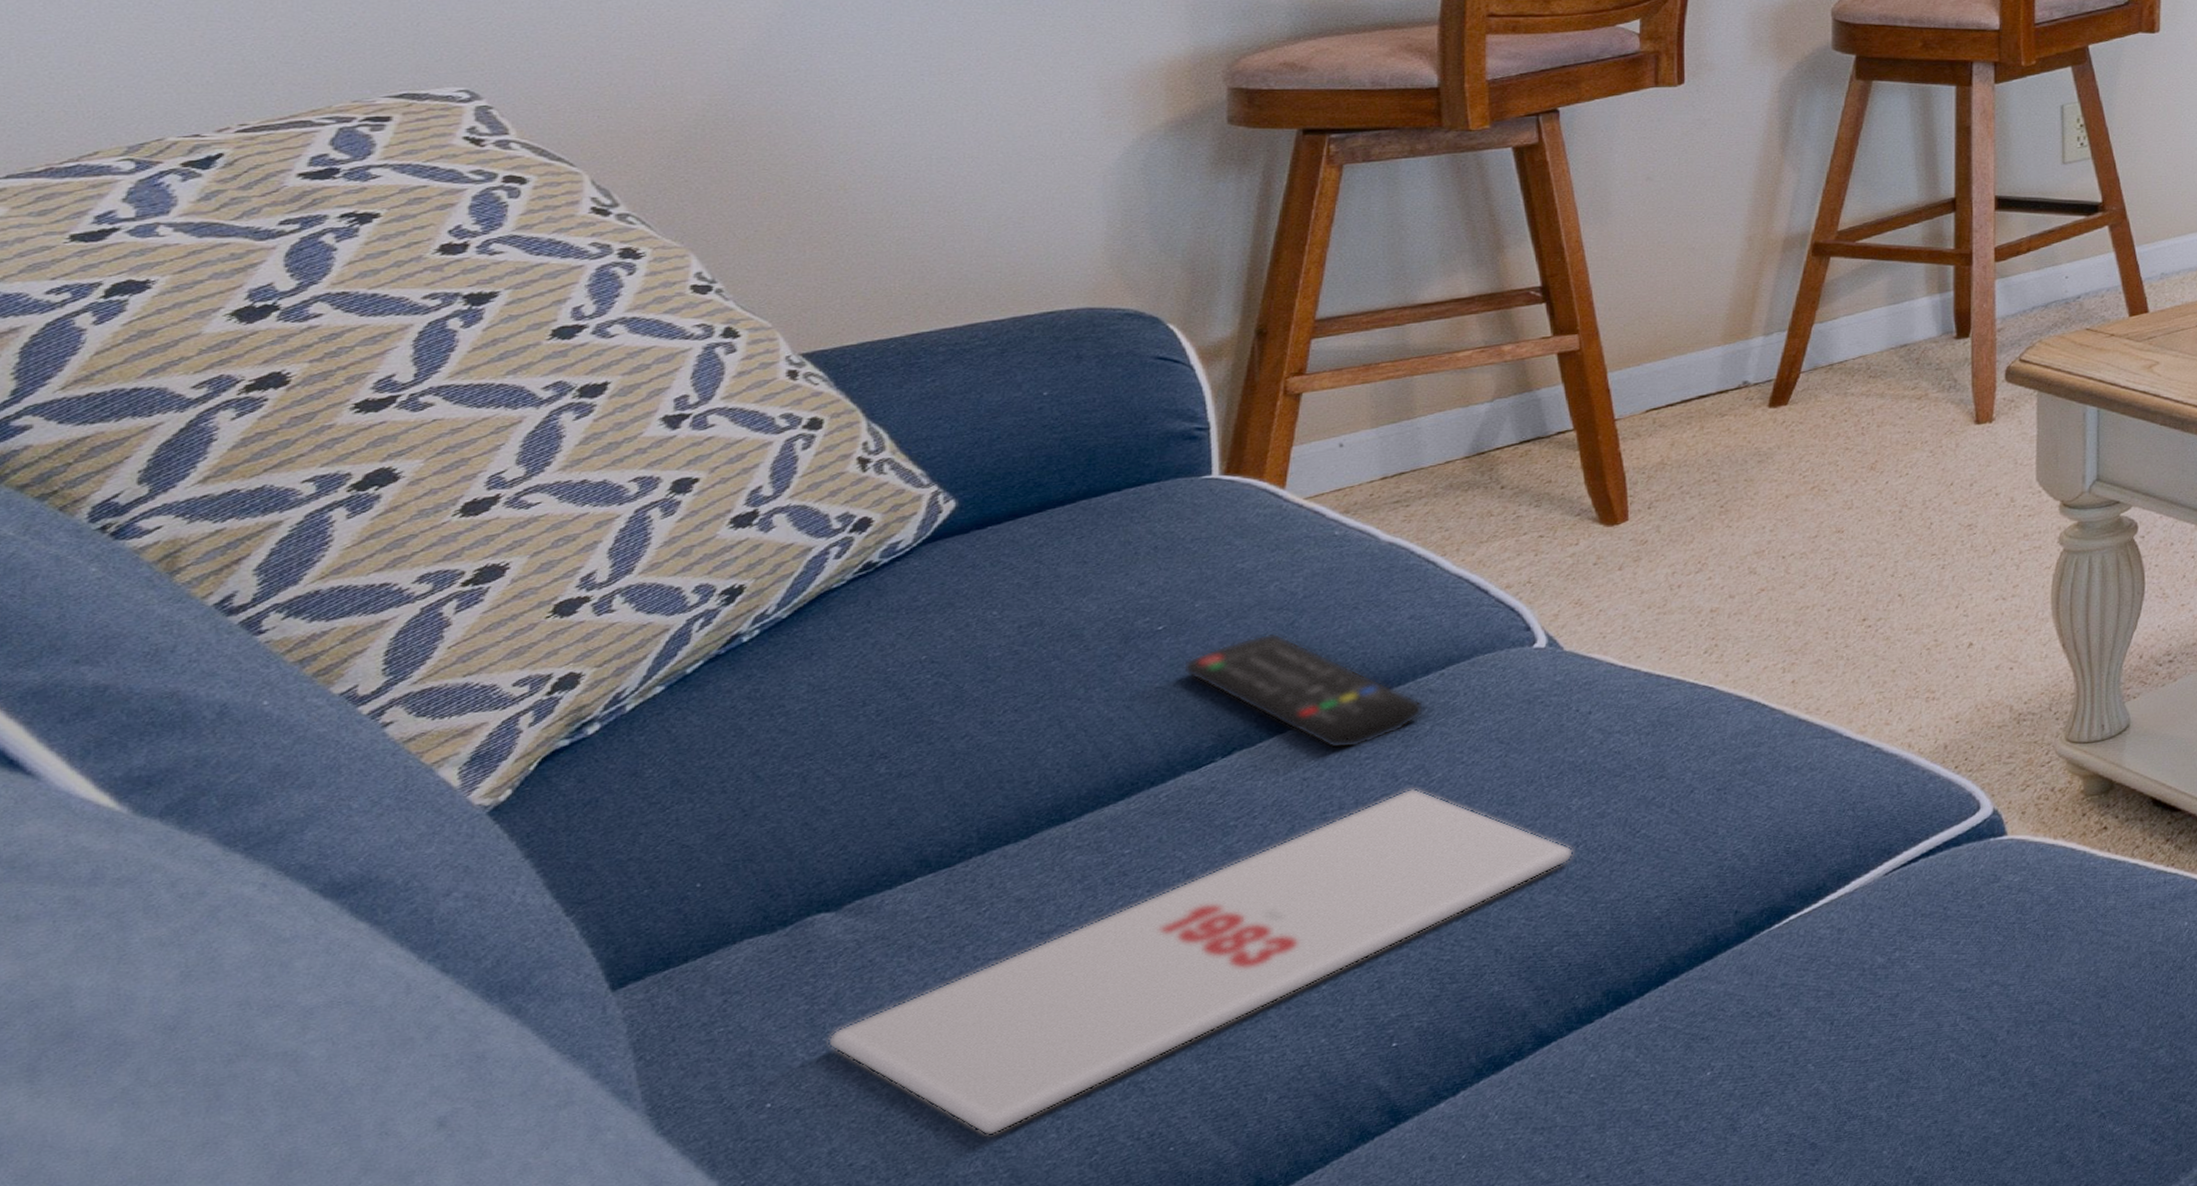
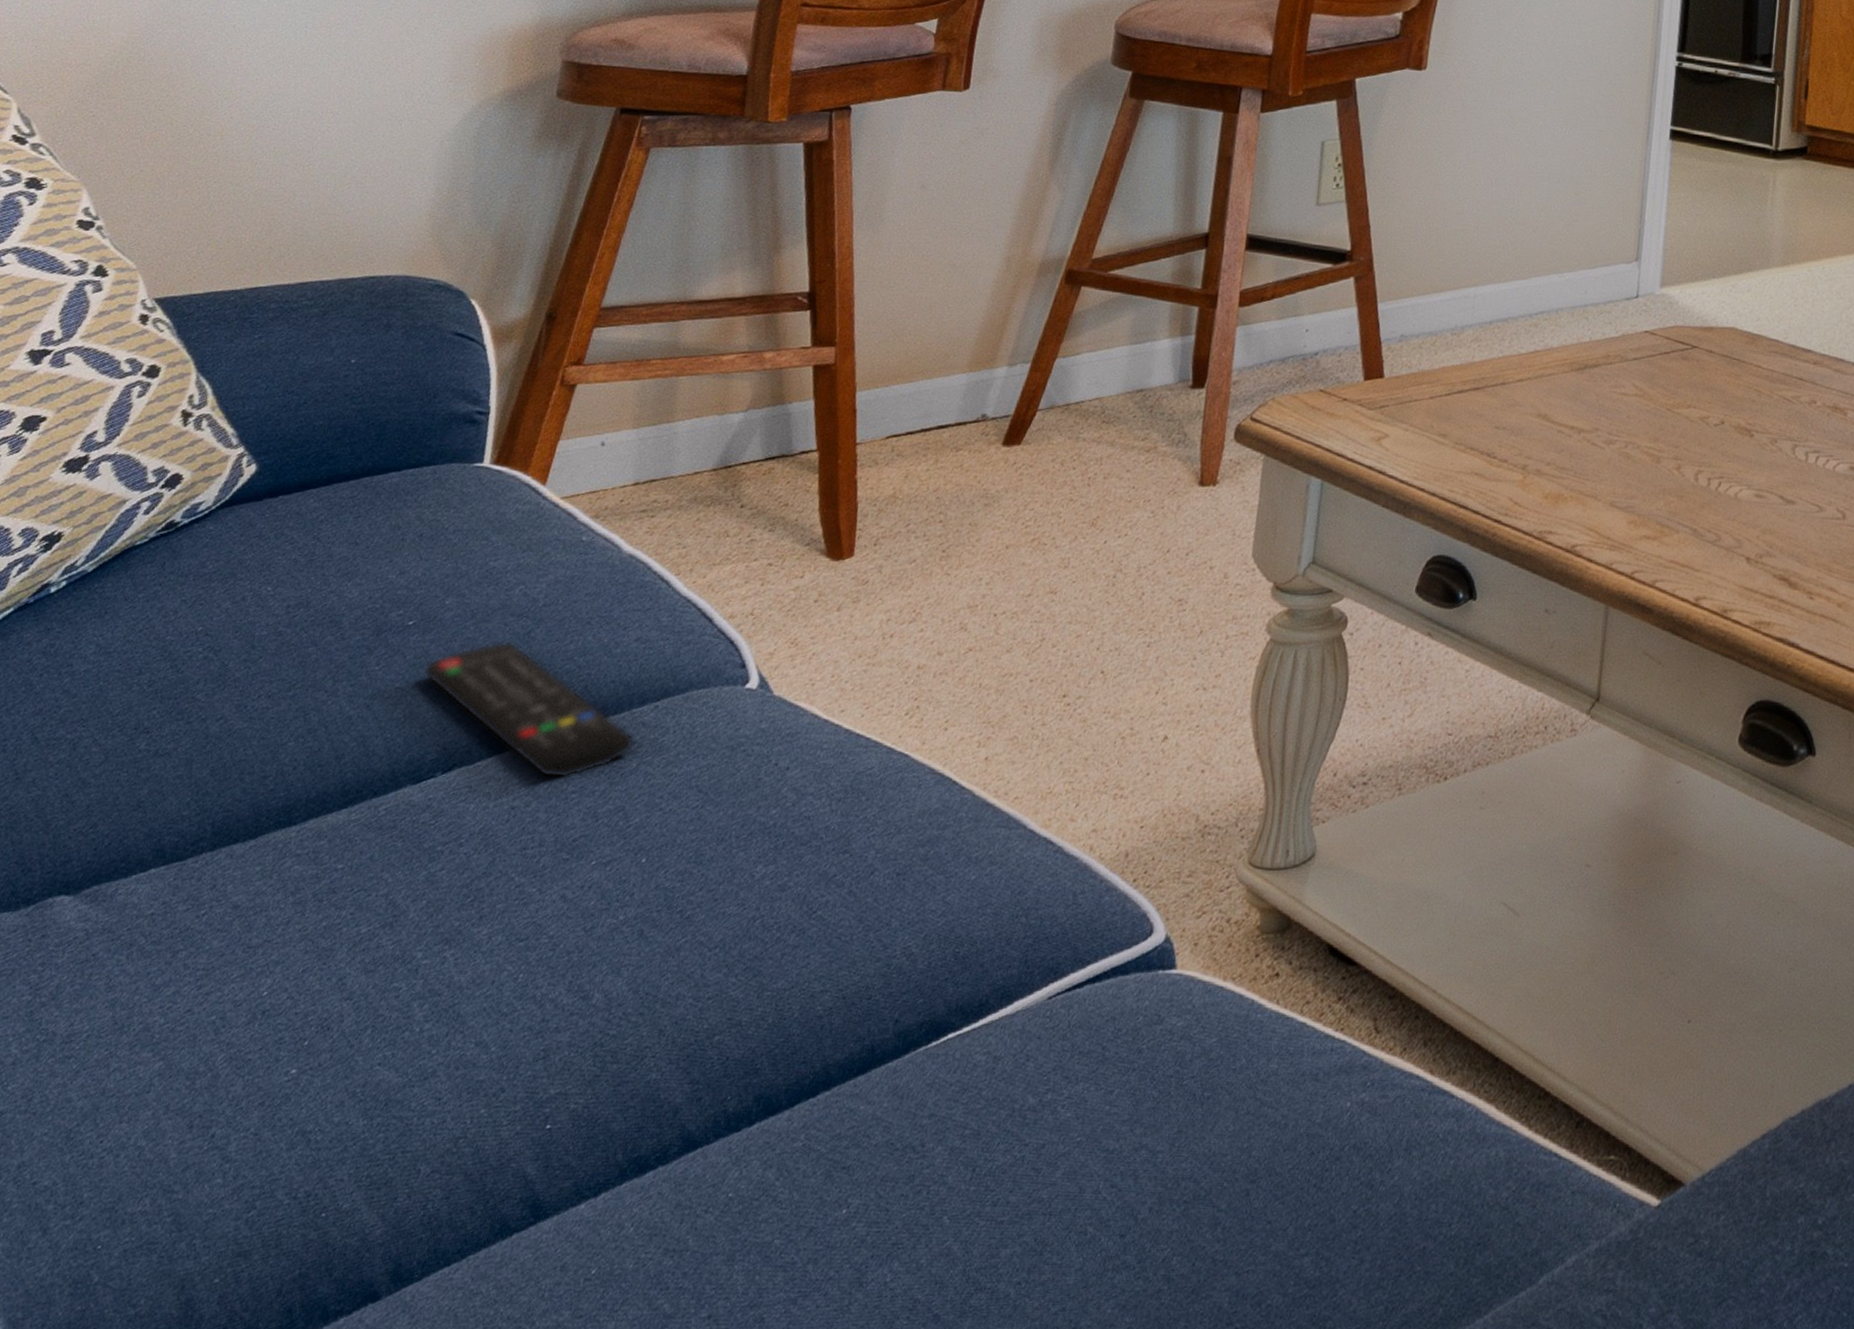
magazine: present [827,788,1574,1136] -> none [39,832,751,1171]

